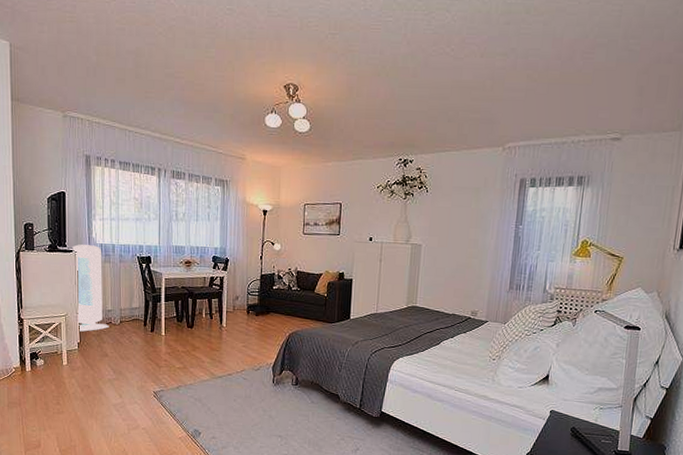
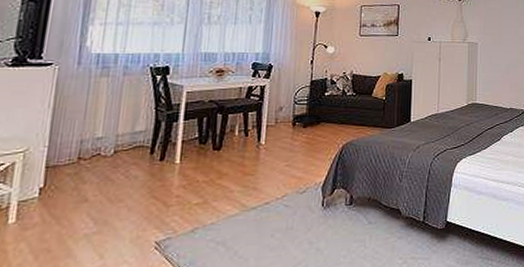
air purifier: present [72,244,109,332] -> none [43,56,97,171]

